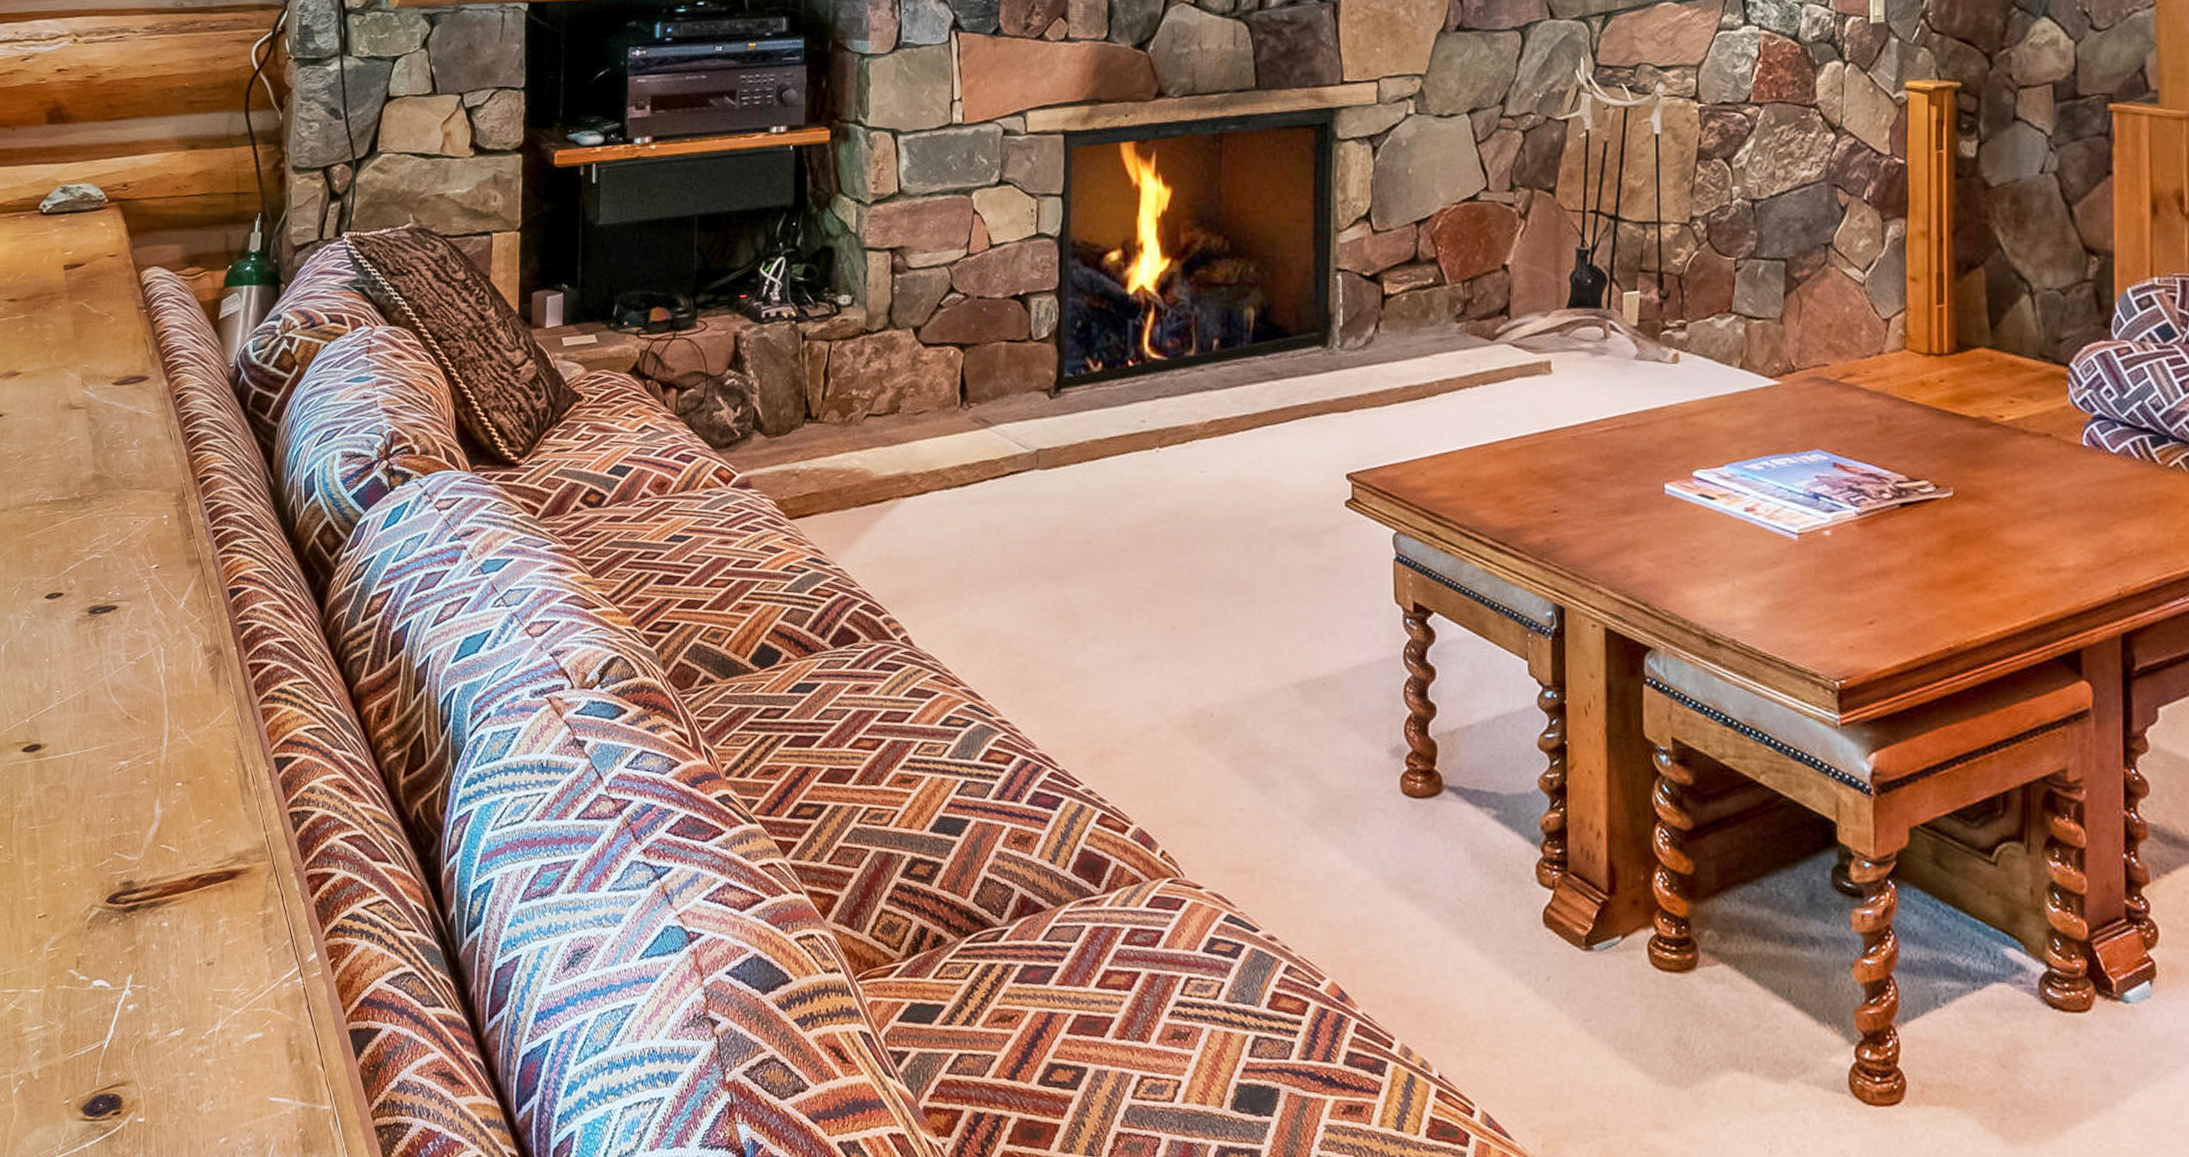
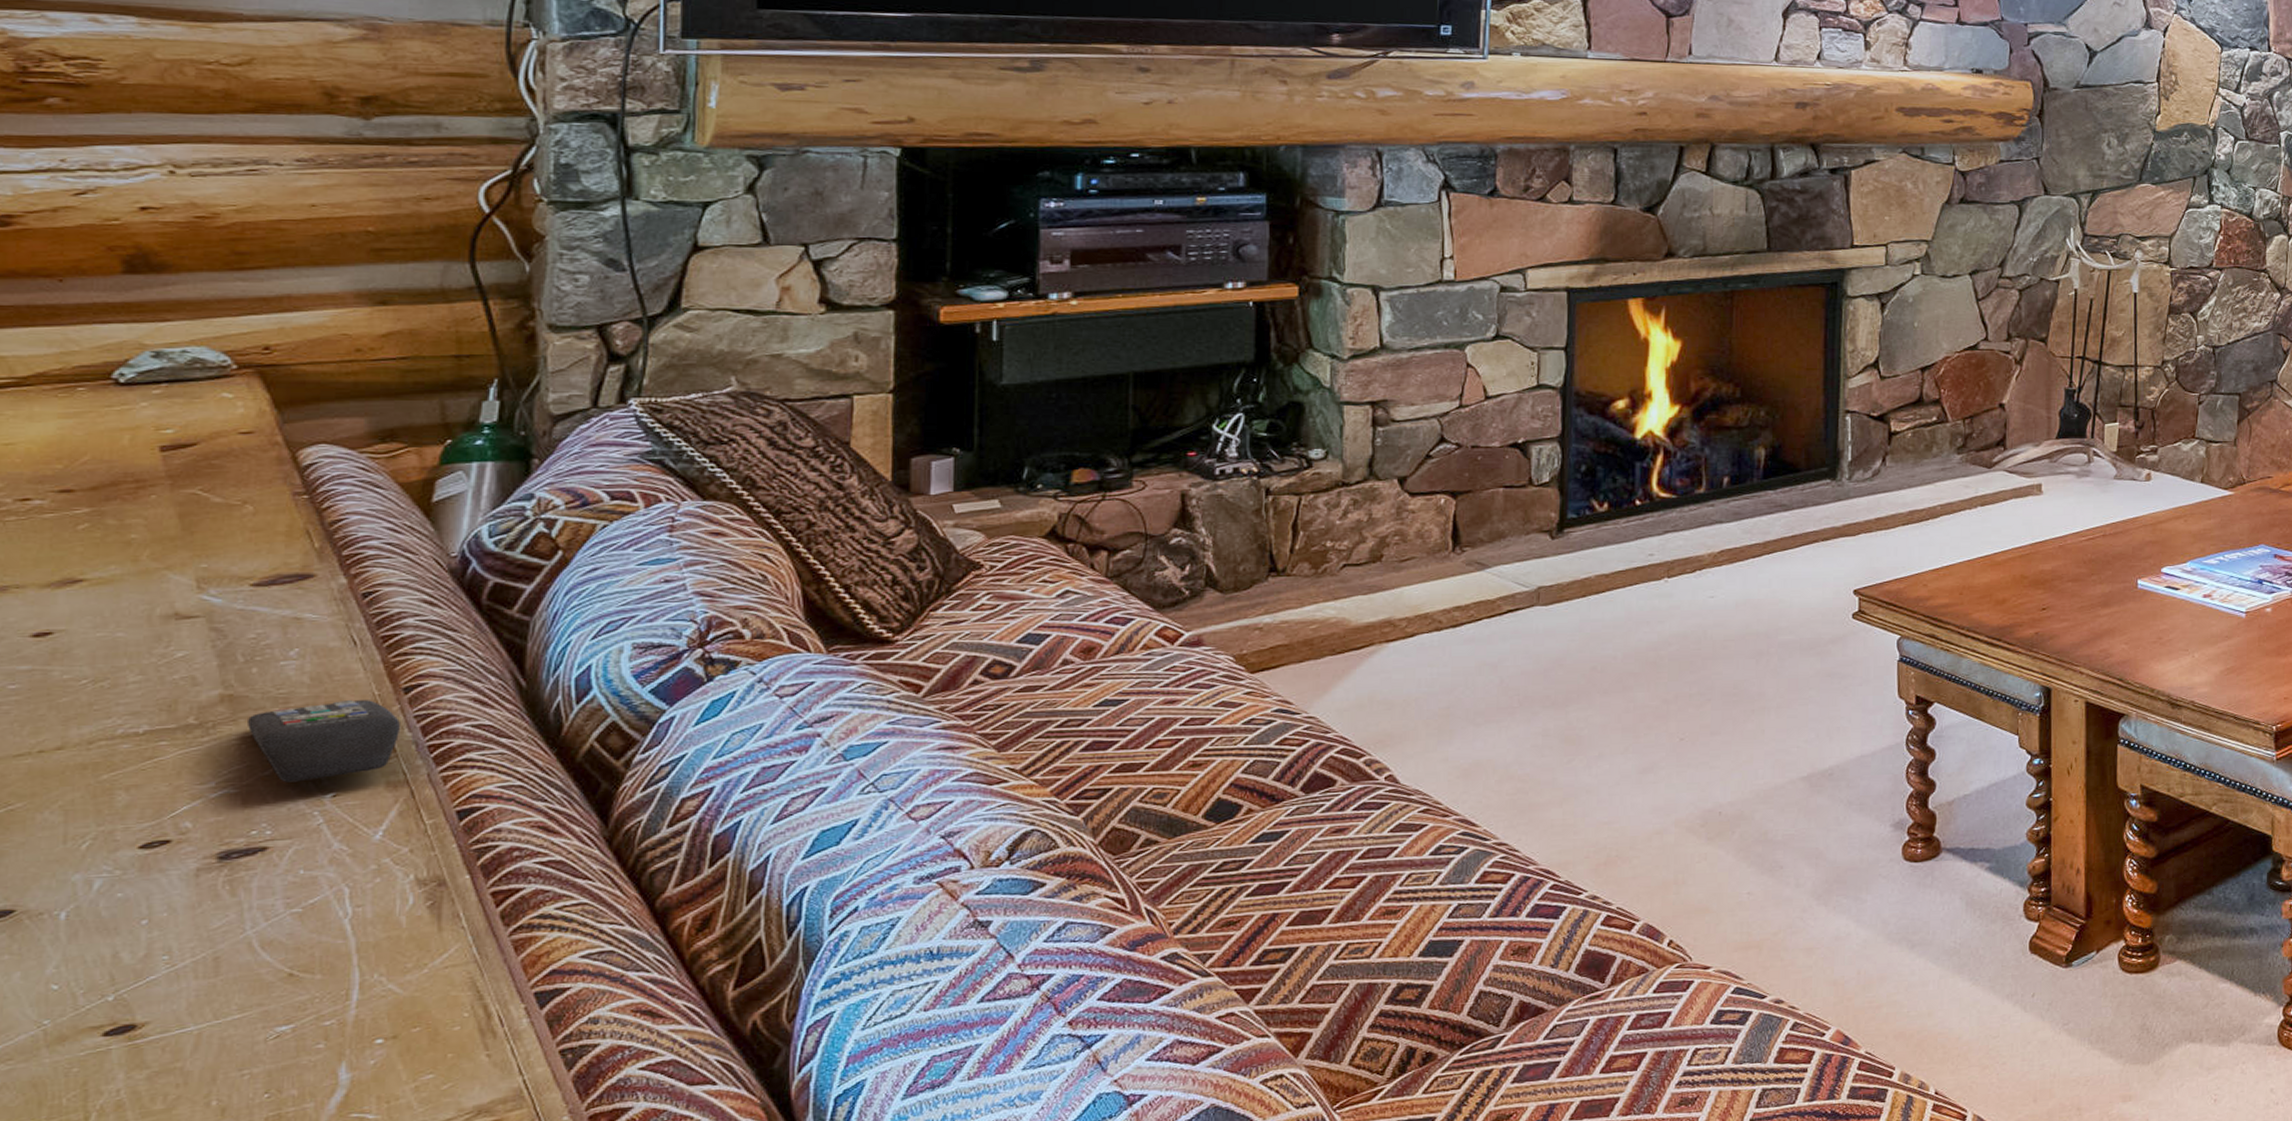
remote control: none [108,486,197,553] -> present [248,700,401,782]

